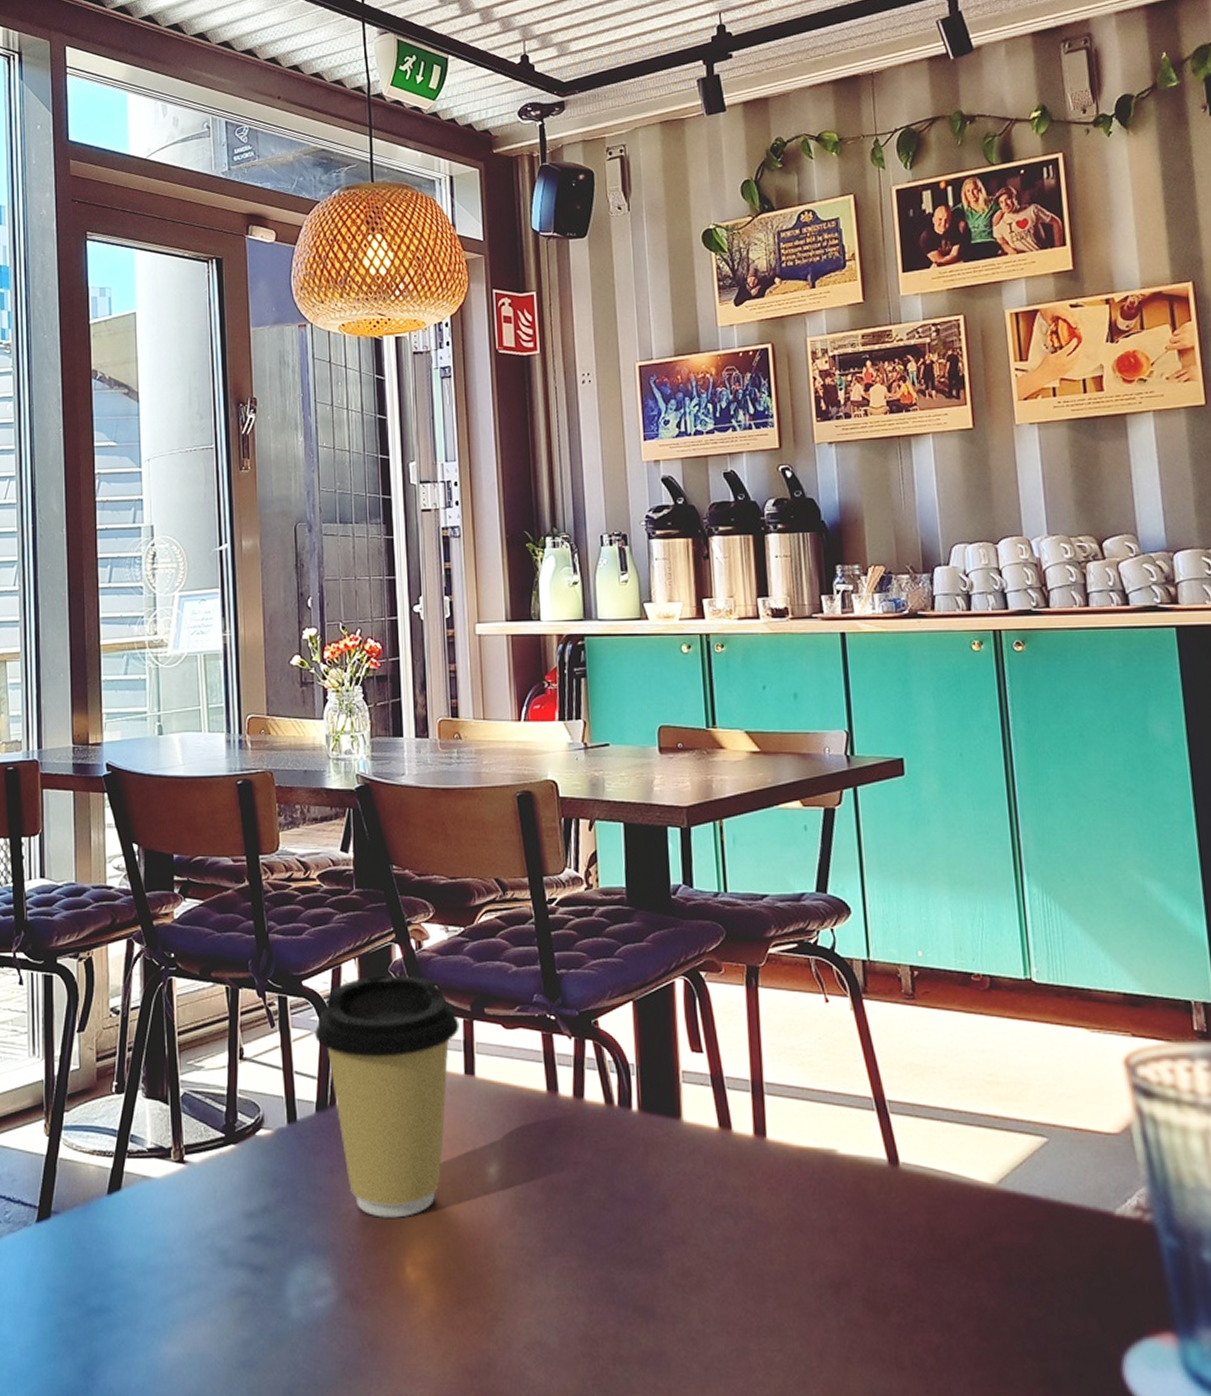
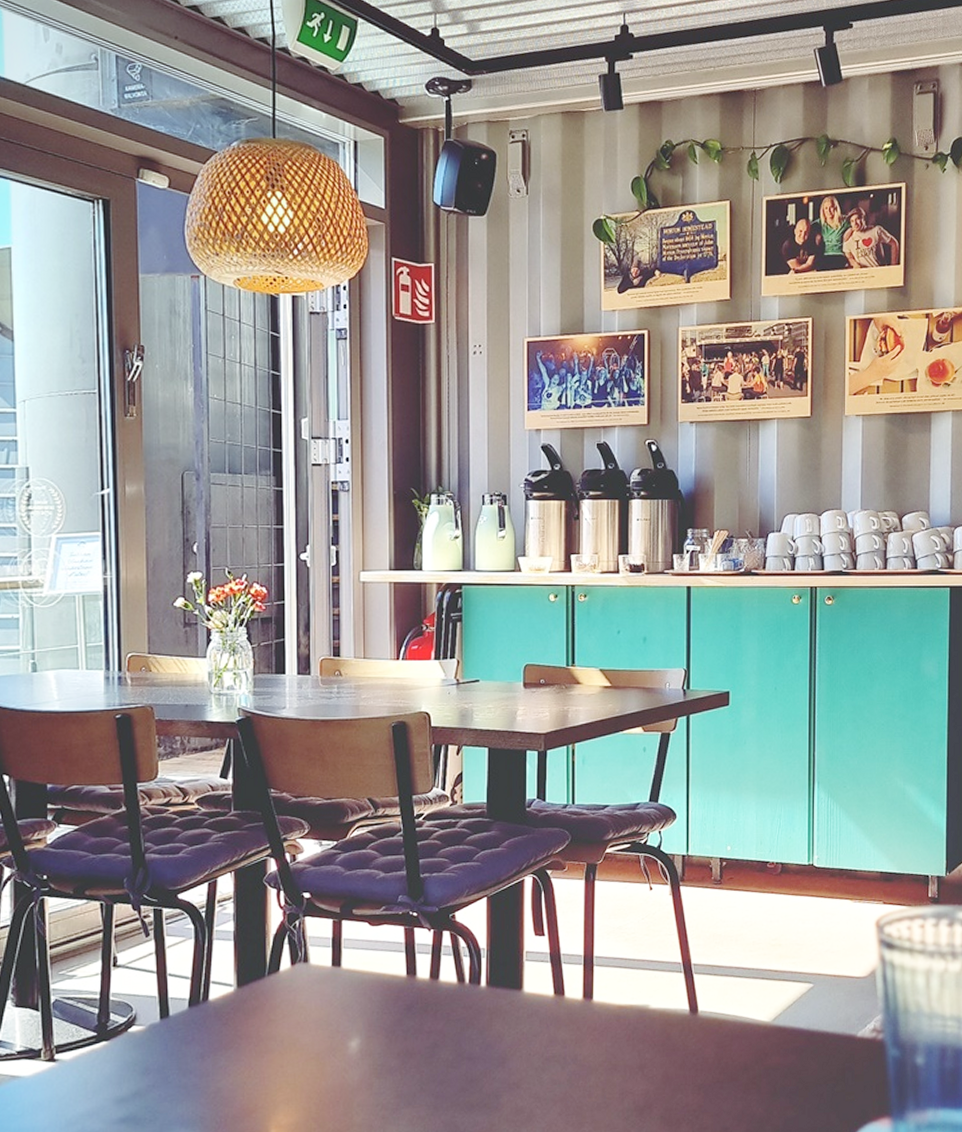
coffee cup: present [315,975,460,1218] -> none [189,885,329,1092]

